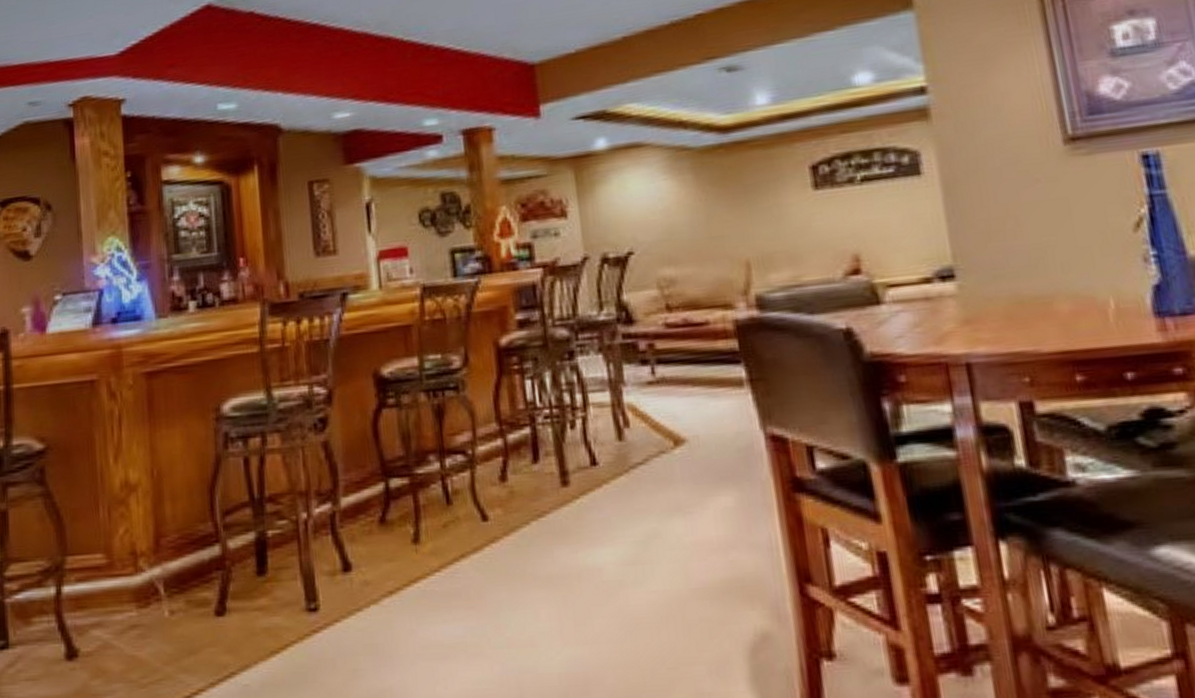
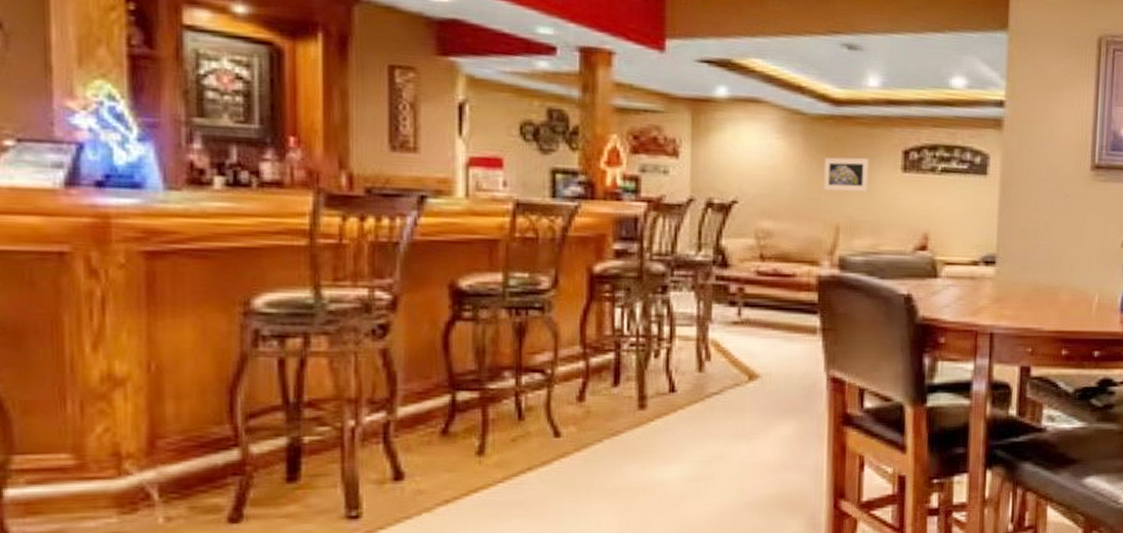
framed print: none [720,181,777,226] -> present [823,157,869,192]

